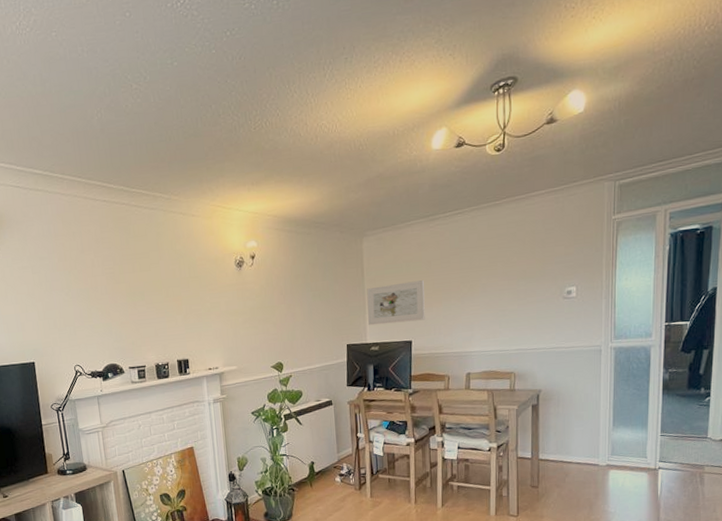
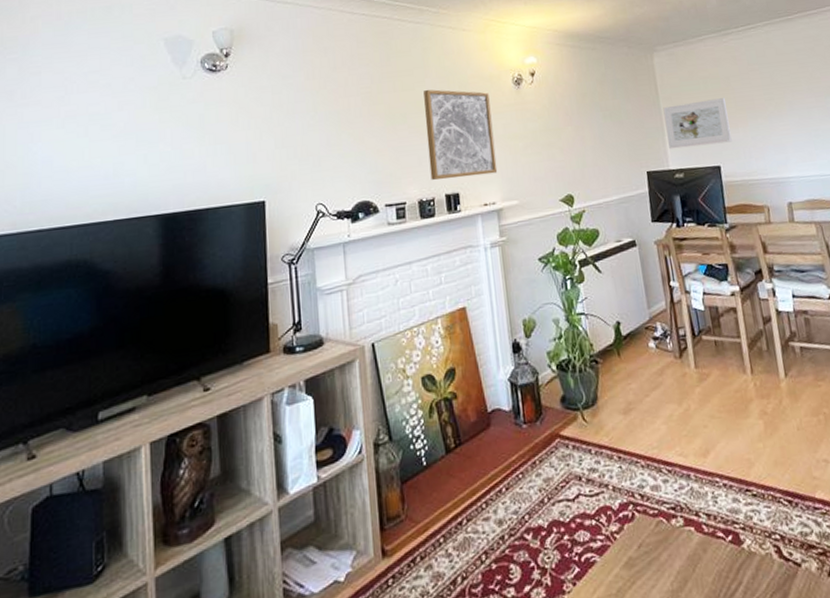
wall art: none [158,270,220,348] -> present [423,89,498,180]

